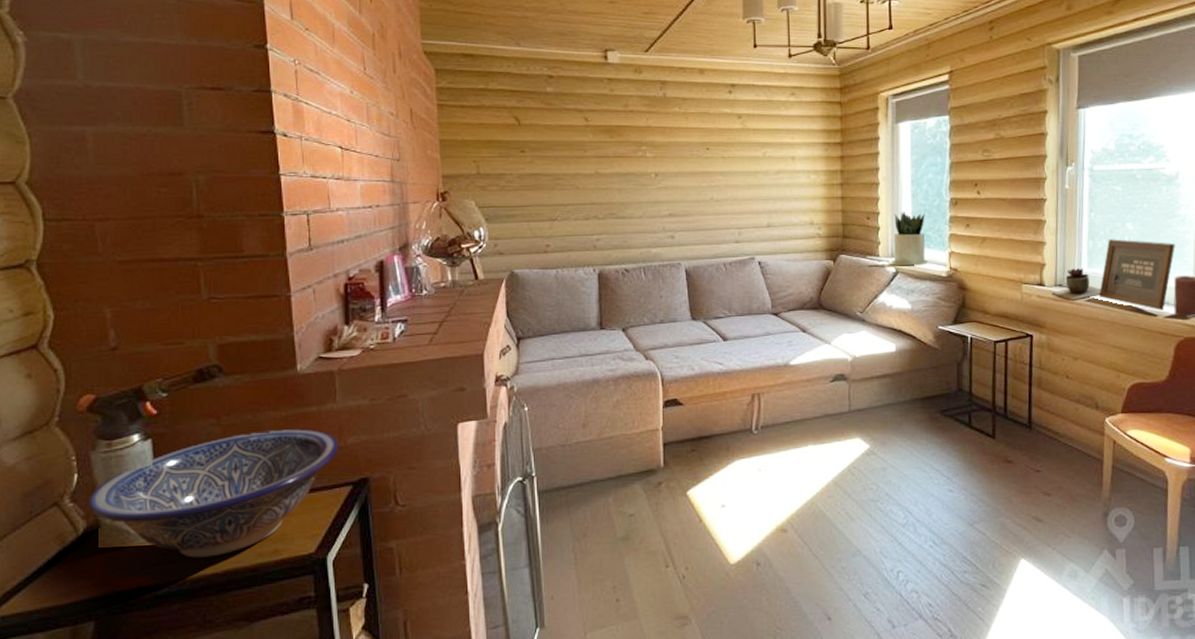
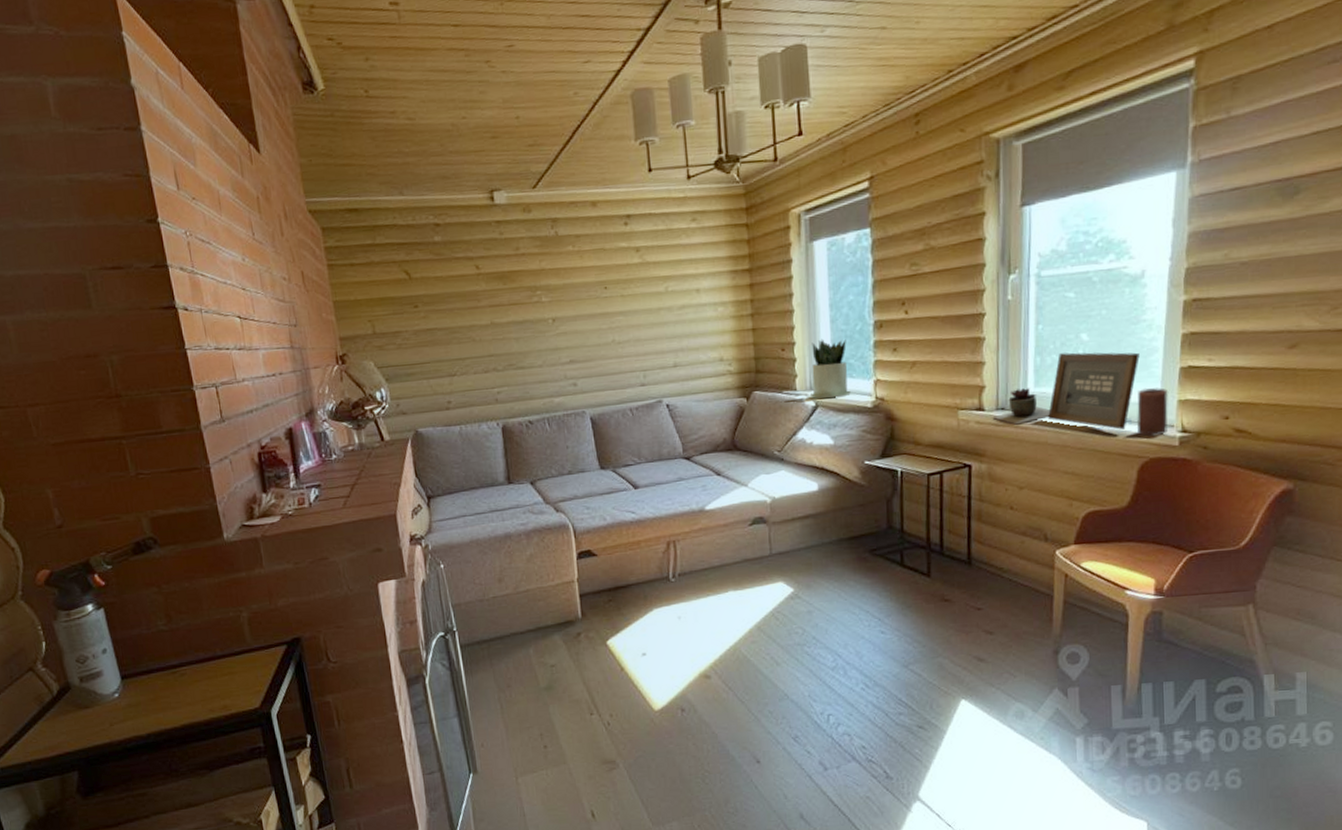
decorative bowl: present [87,429,339,558] -> none [57,593,271,715]

